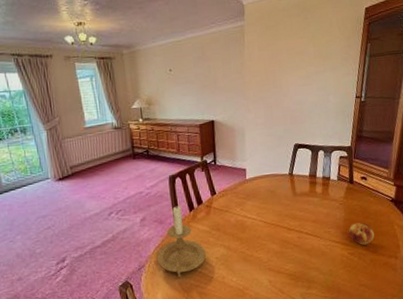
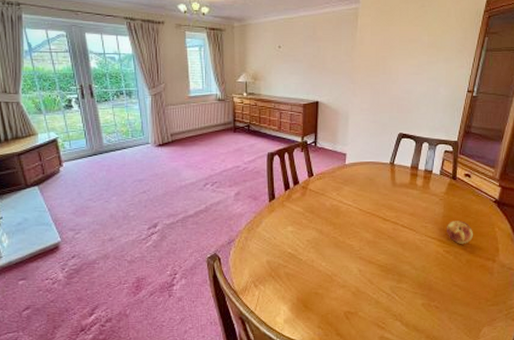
candle holder: present [156,205,206,277] -> none [247,182,298,256]

